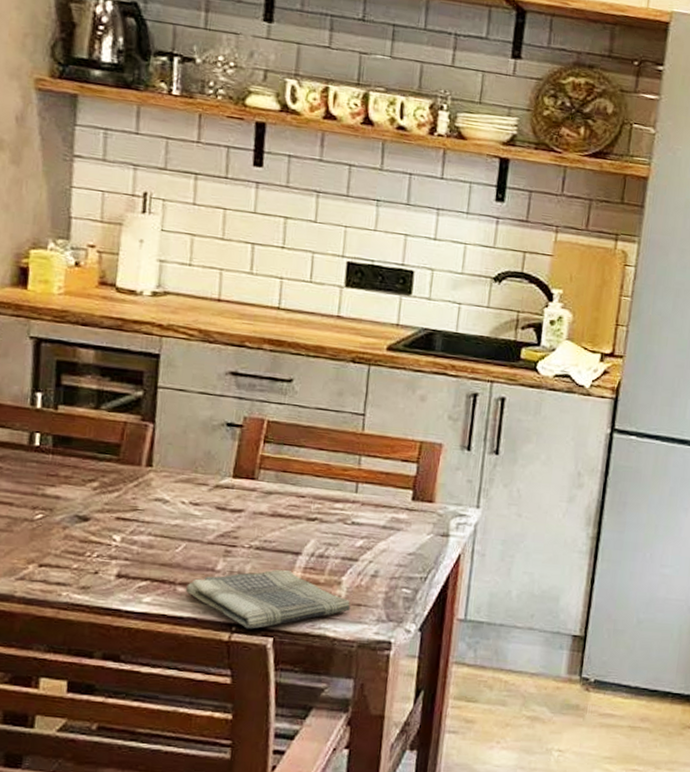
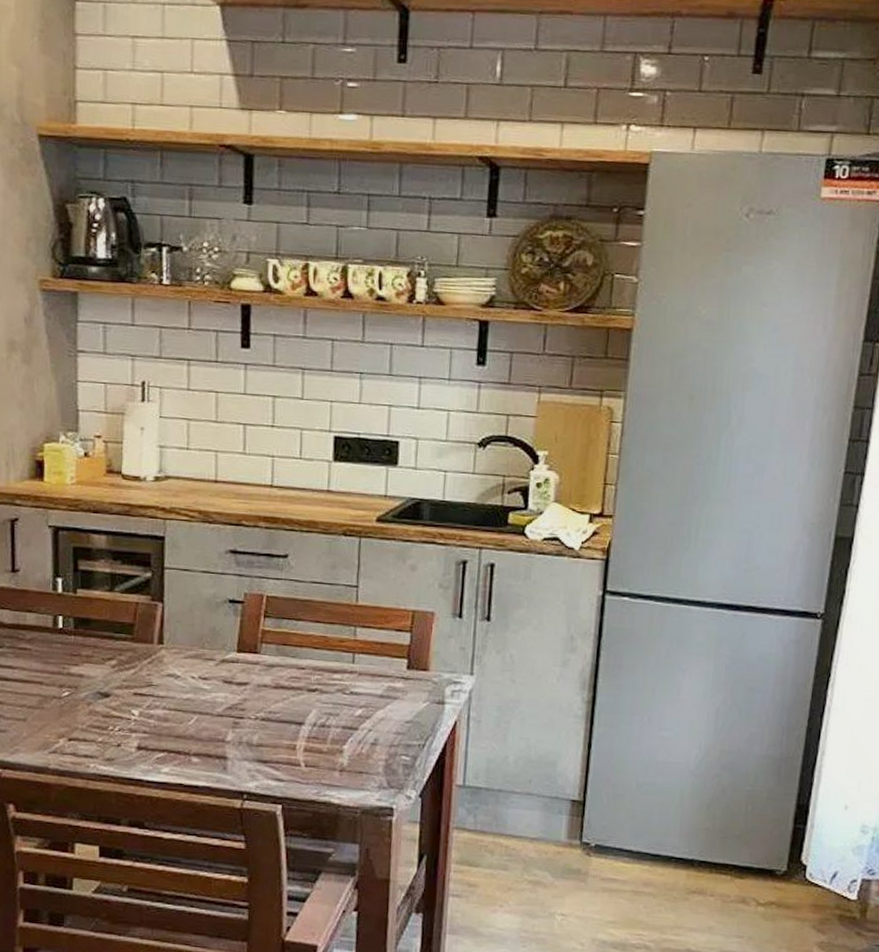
dish towel: present [186,569,351,629] -> none [200,739,354,797]

